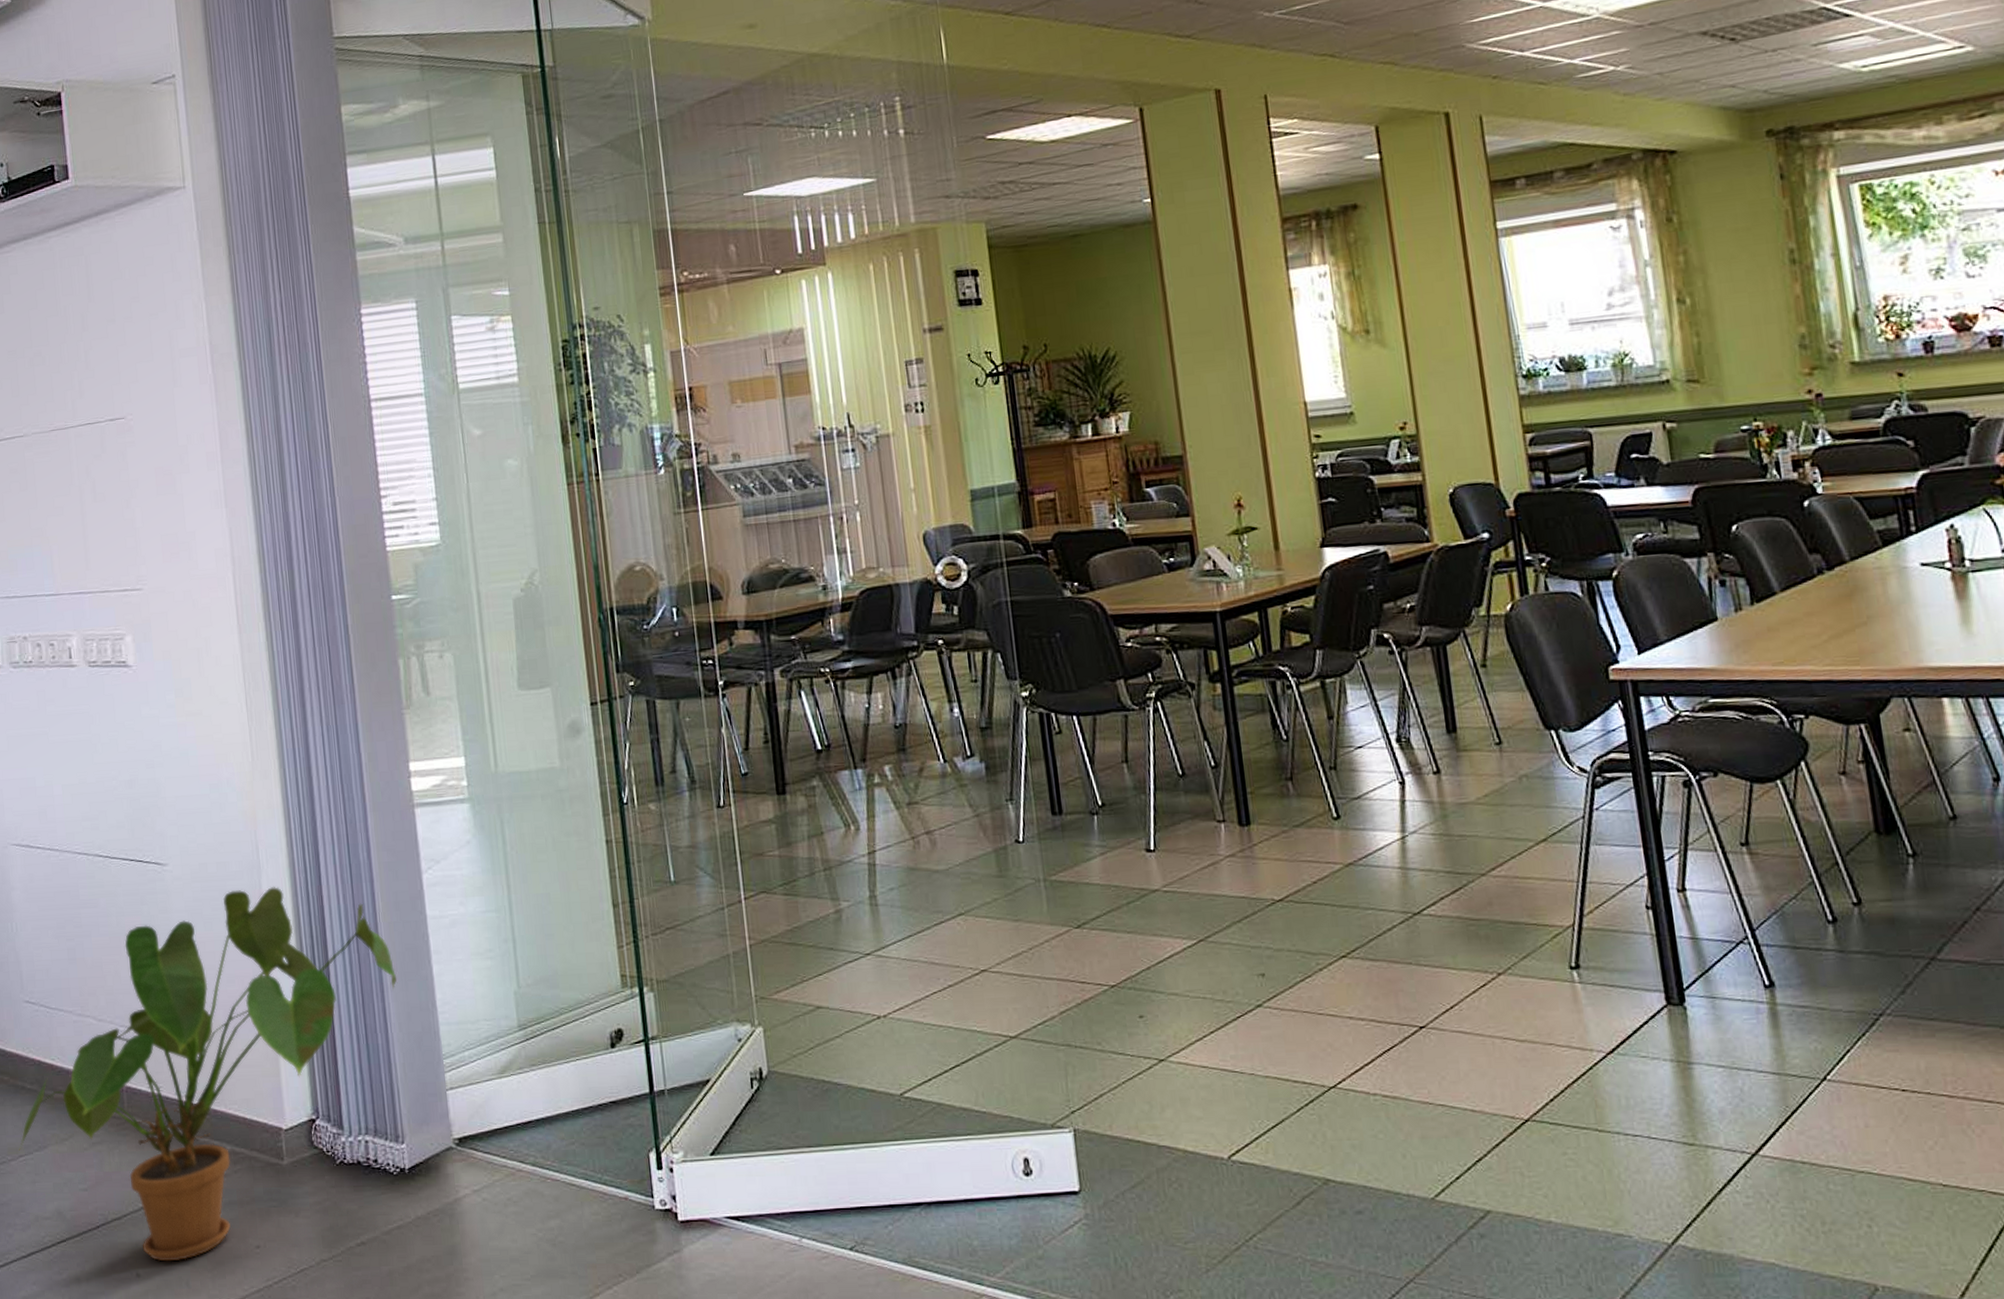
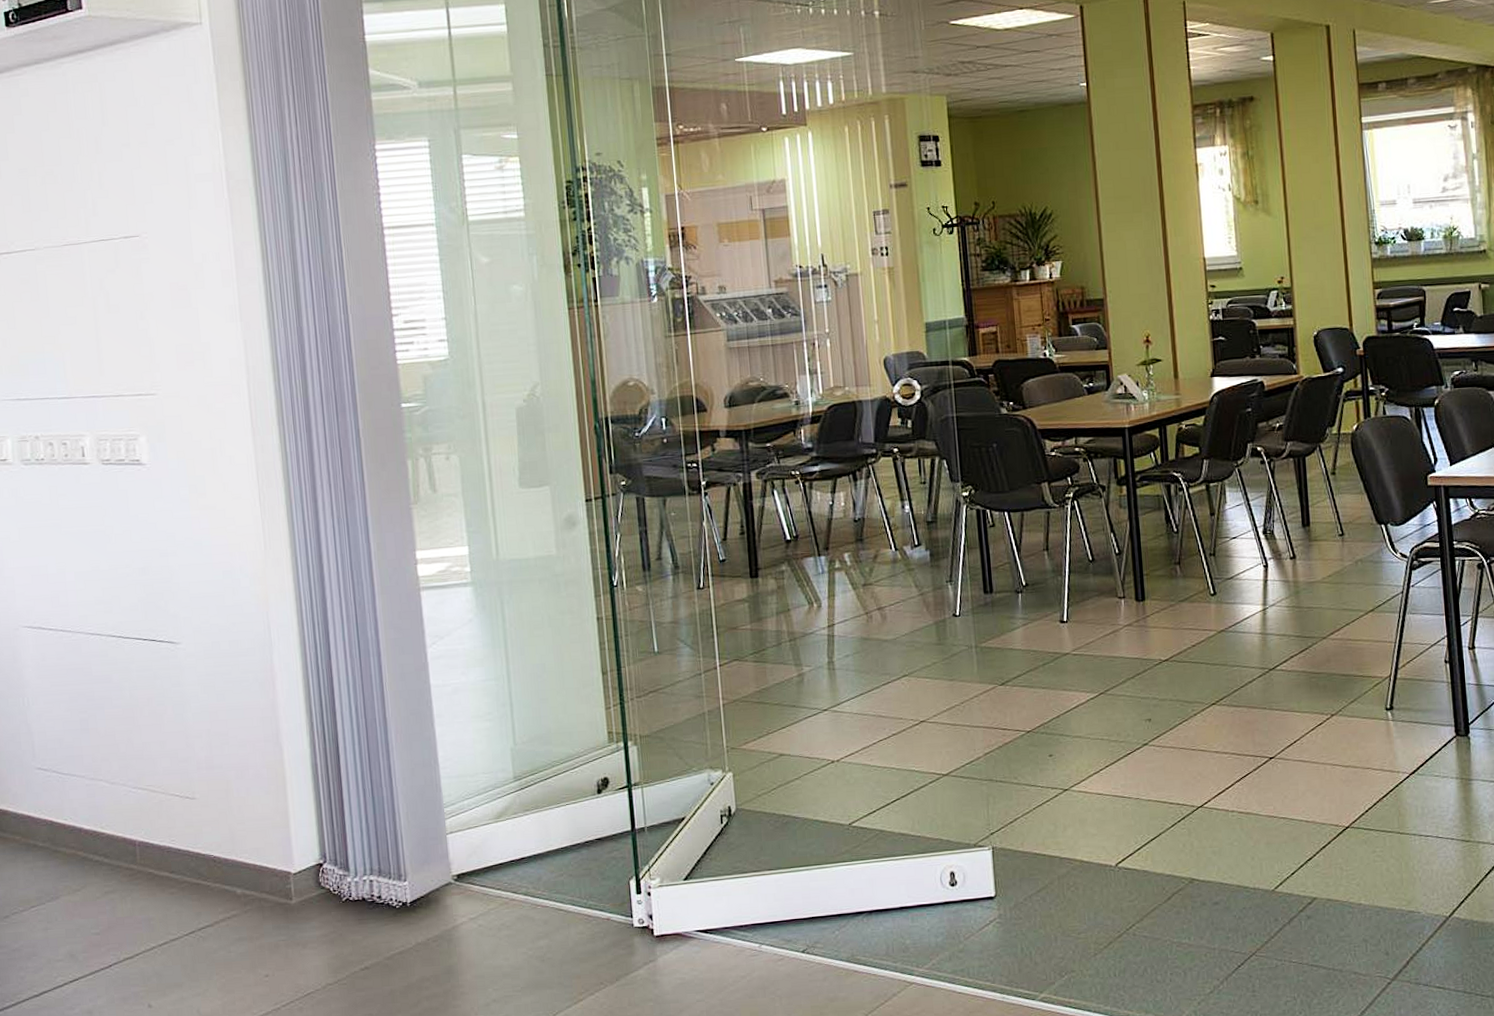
house plant: present [18,886,396,1262] -> none [30,661,401,993]

